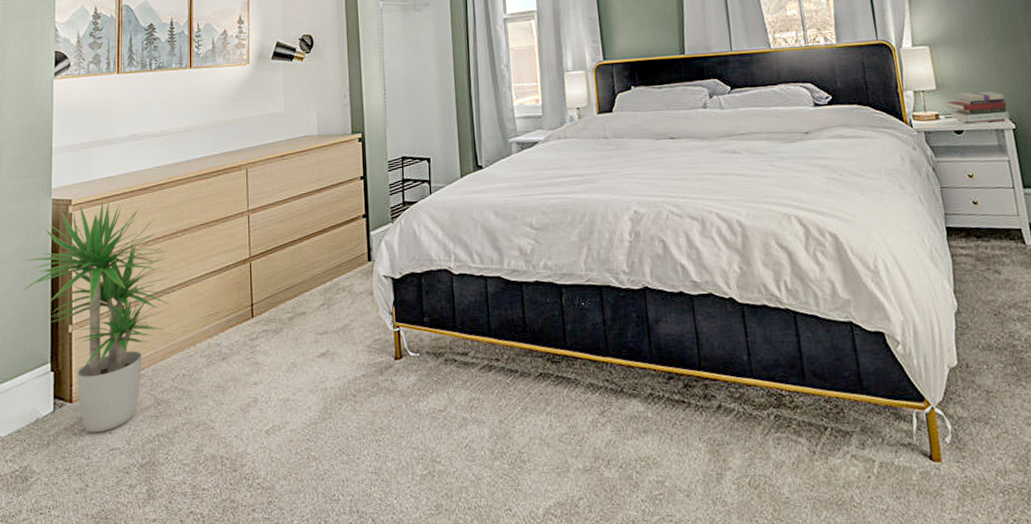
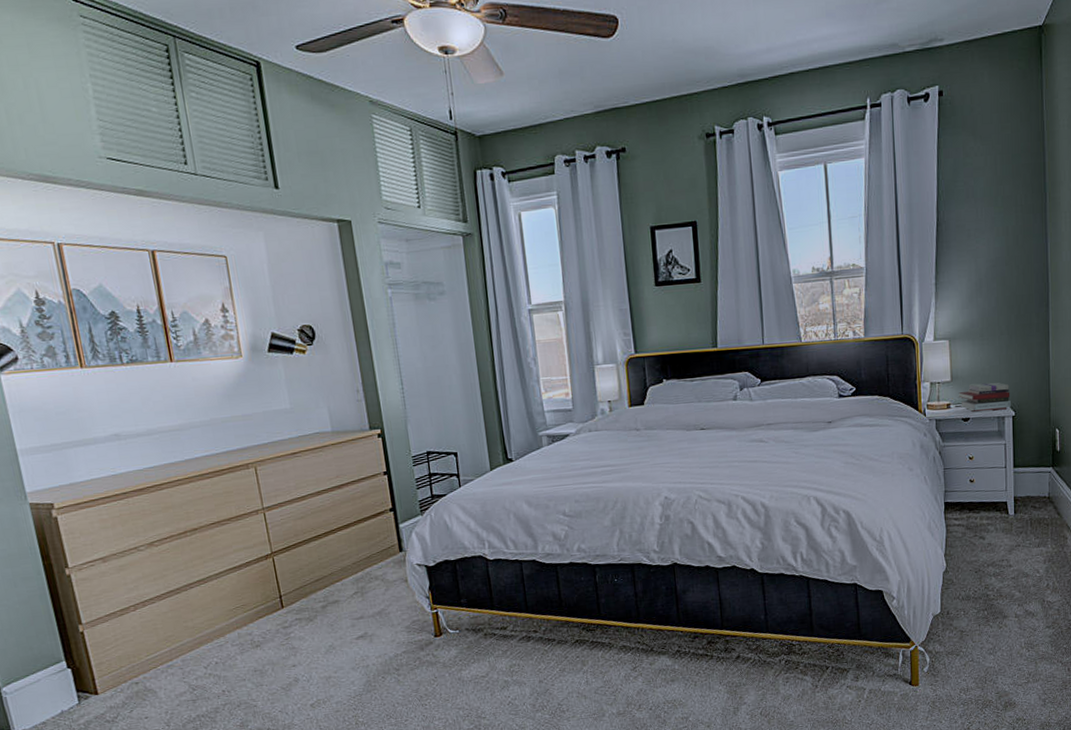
potted plant: present [20,200,173,433] -> none [12,502,191,719]

